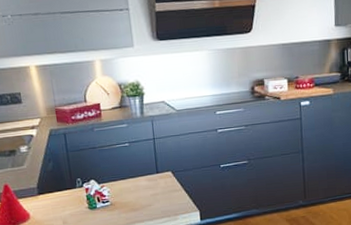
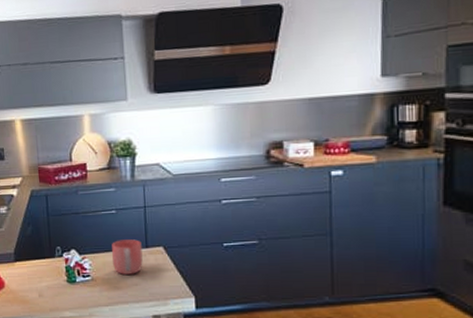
mug: none [127,167,155,198] -> present [112,239,143,275]

